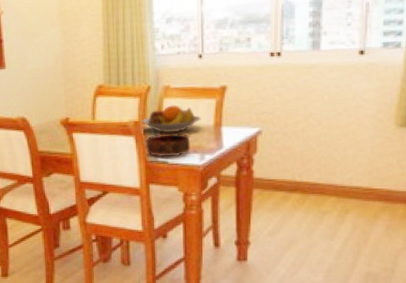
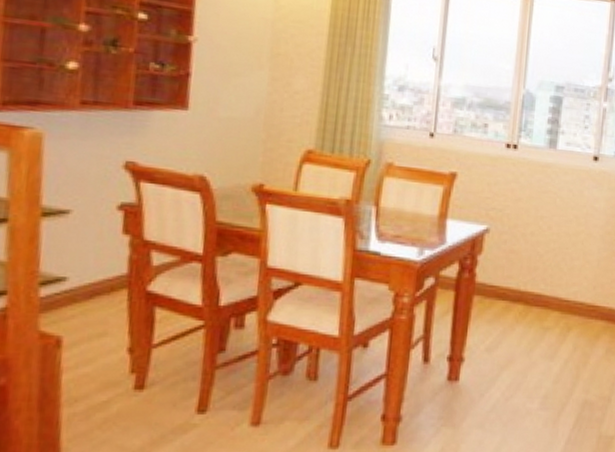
fruit bowl: present [141,105,202,133] -> none [354,186,426,220]
bowl: present [145,132,191,157] -> none [355,217,410,248]

